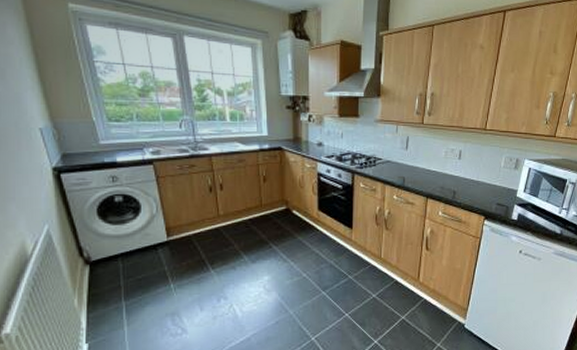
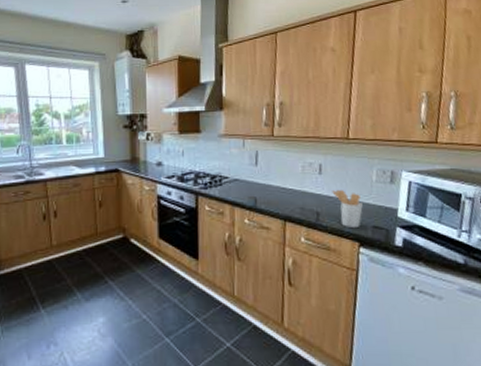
utensil holder: none [467,173,491,205] -> present [332,190,363,229]

